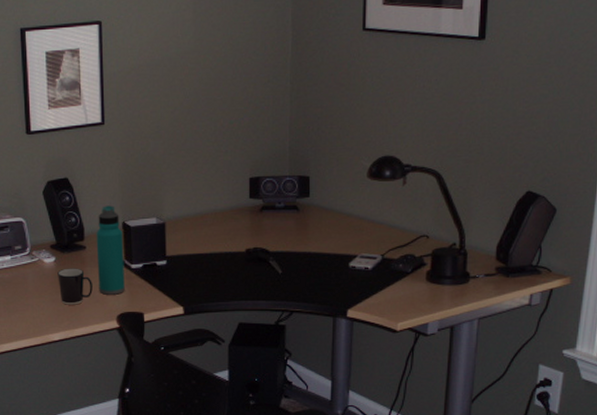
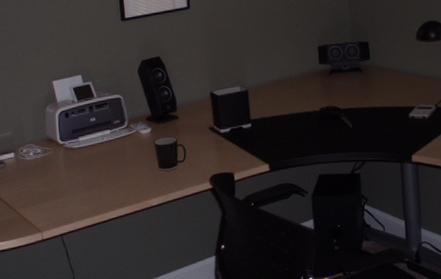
water bottle: present [96,205,125,295] -> none [187,78,216,159]

